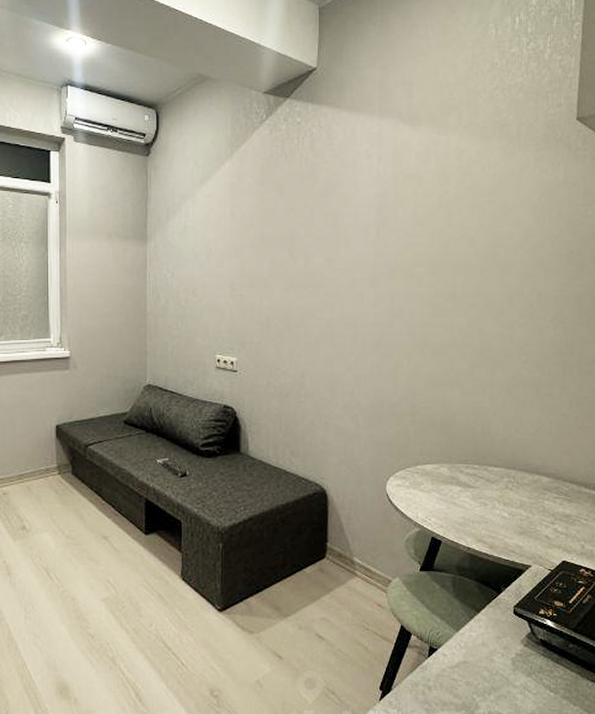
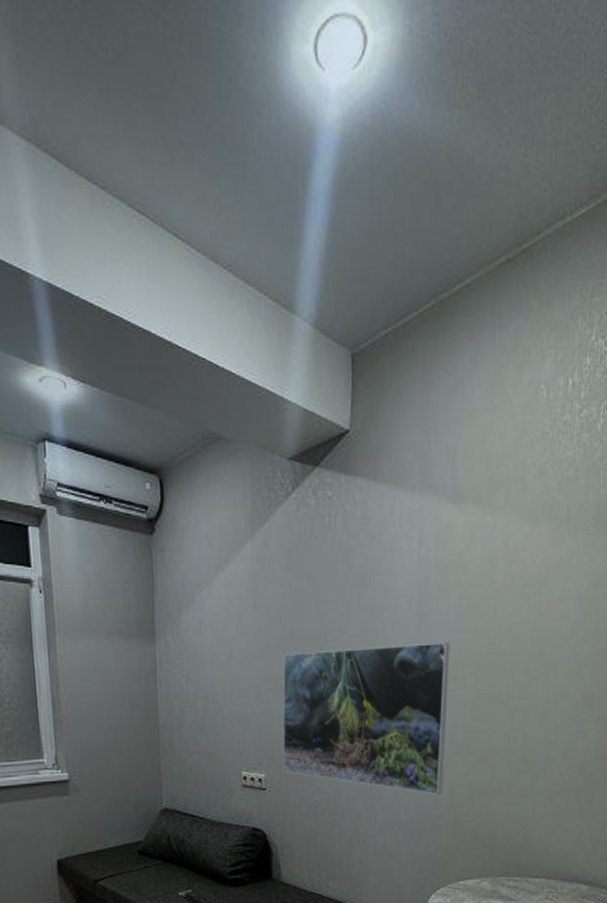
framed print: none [252,245,407,383] -> present [282,642,450,796]

